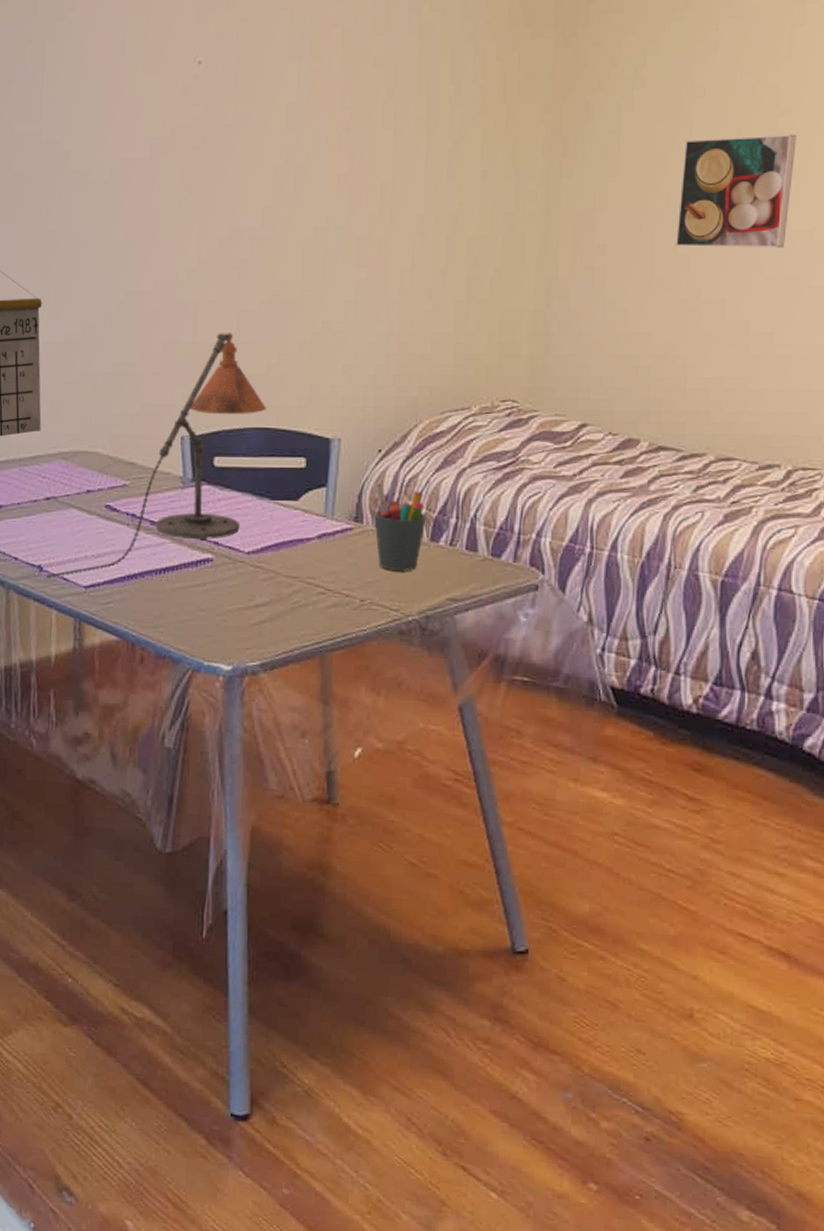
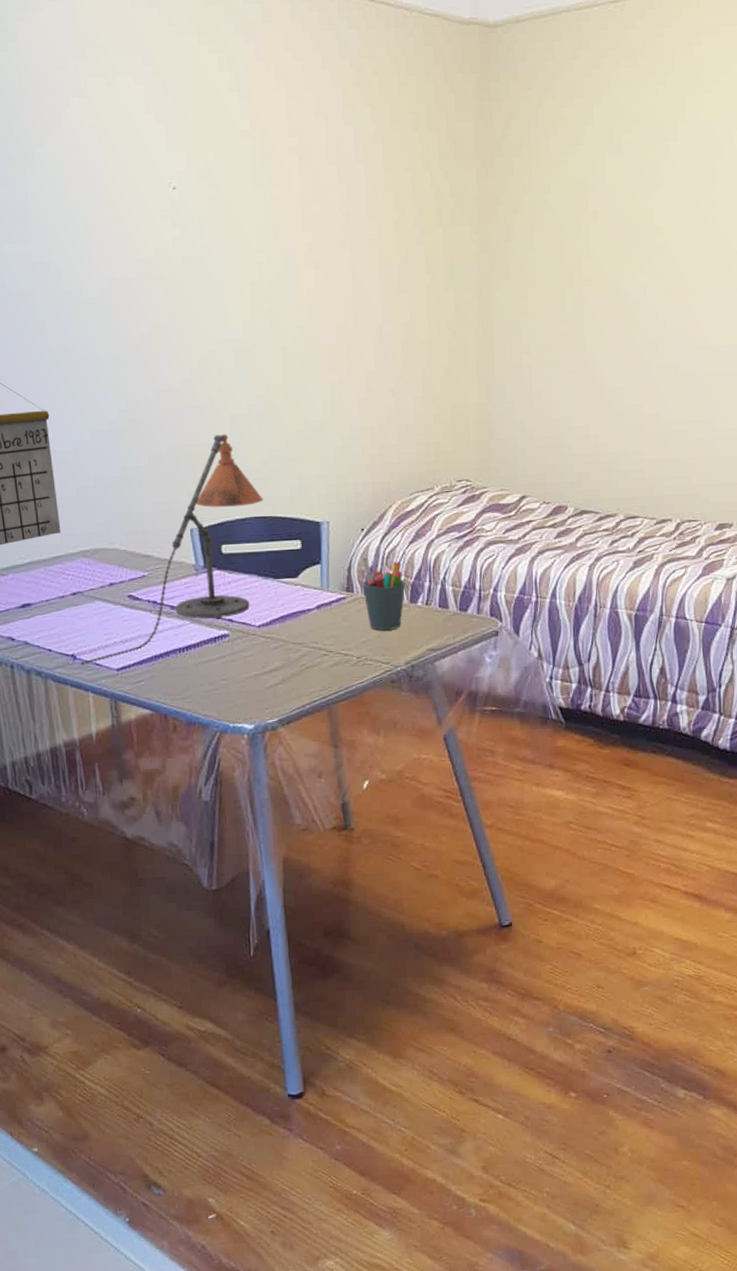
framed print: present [675,134,797,249] -> none [583,250,668,346]

